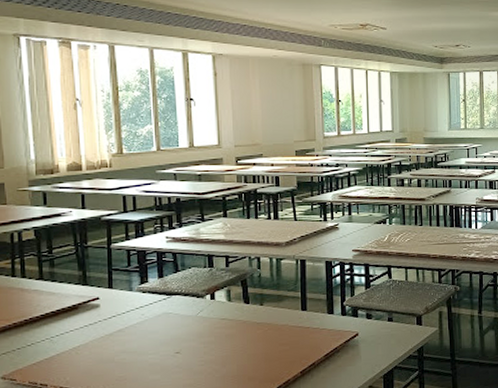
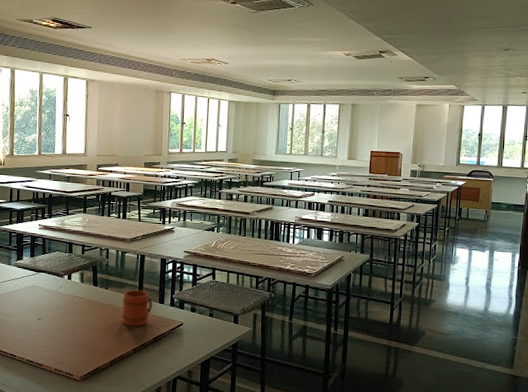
mug: none [283,301,320,346] -> present [122,289,152,327]

